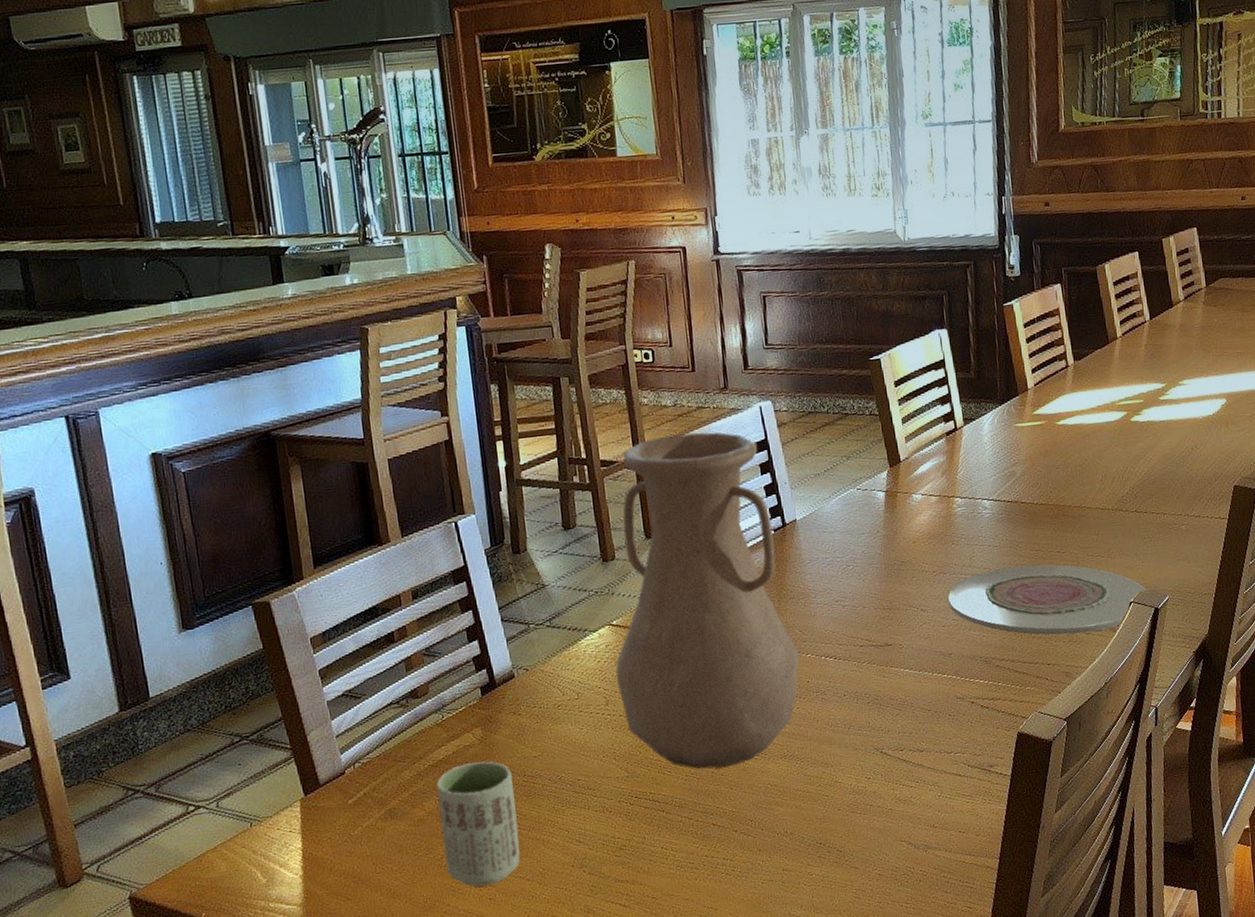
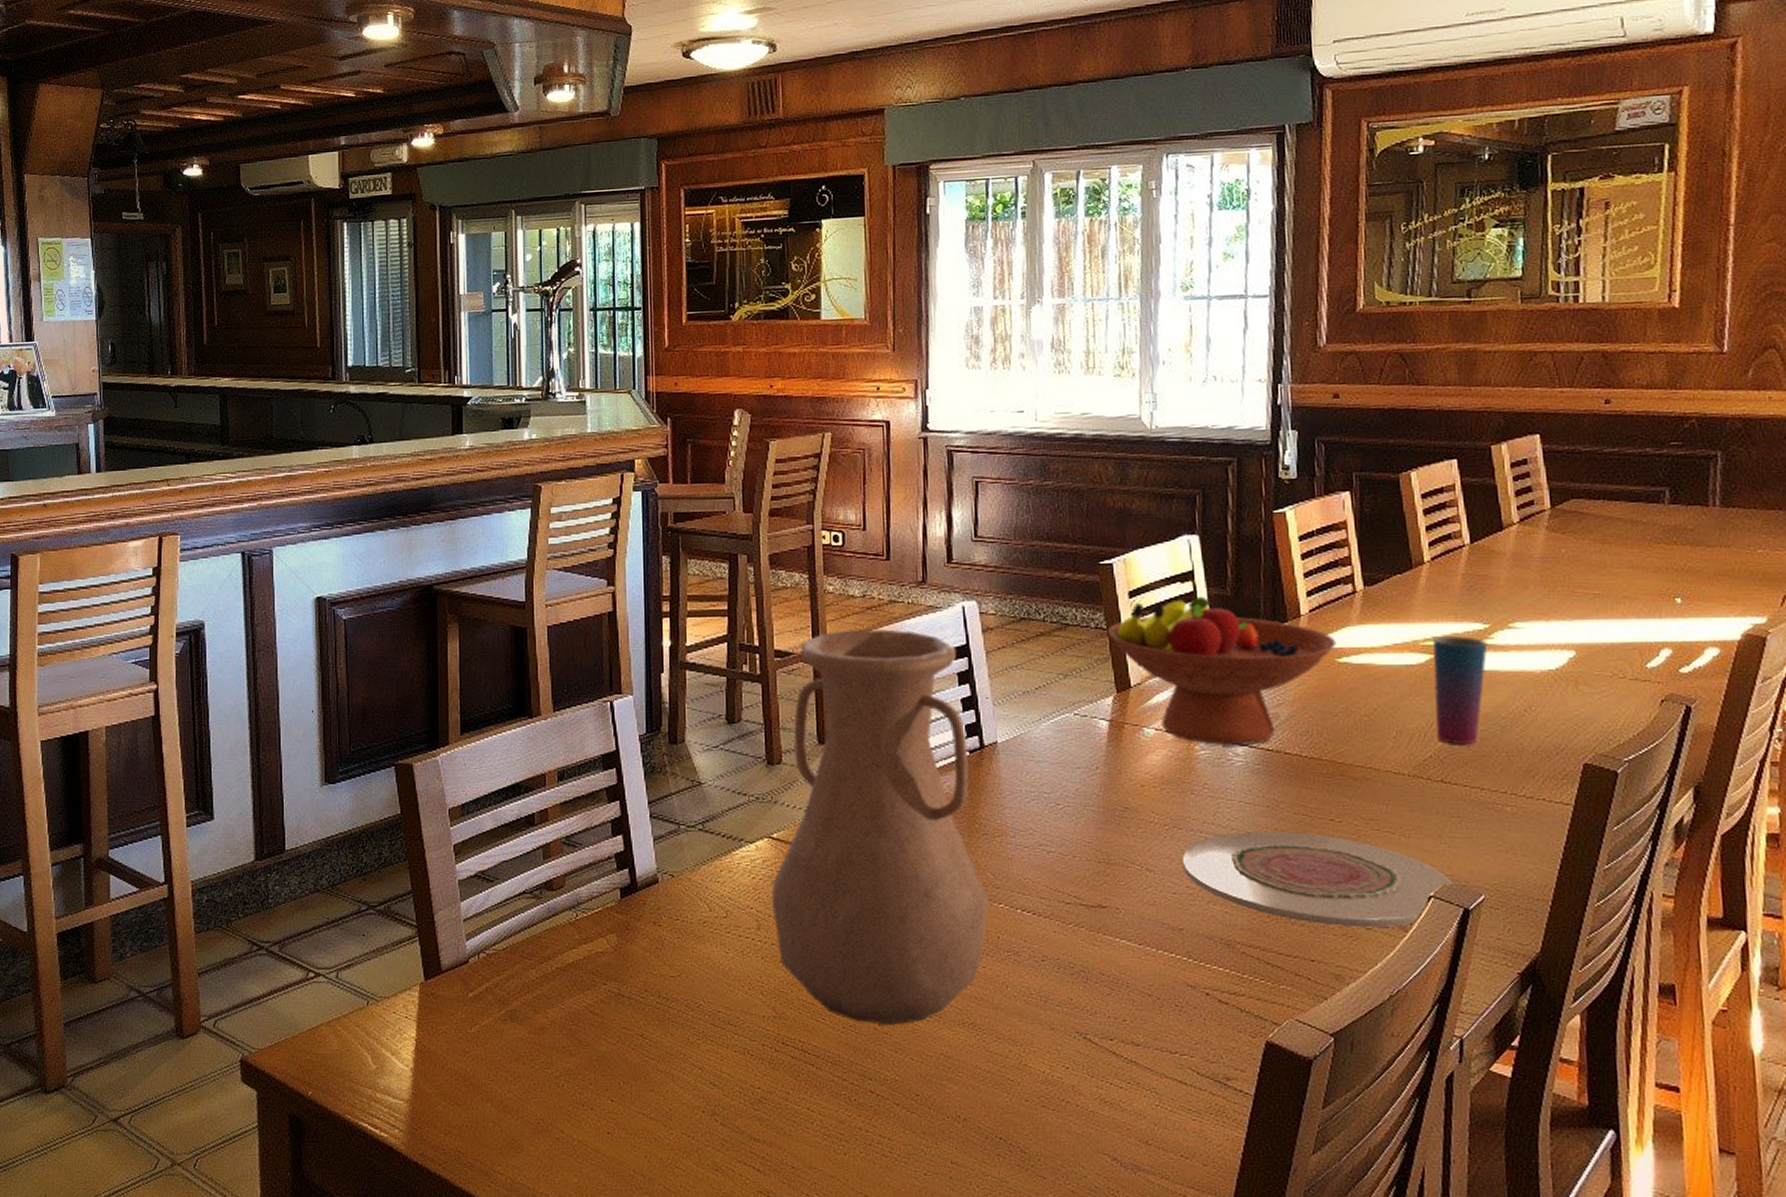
cup: present [436,761,521,887] -> none [563,972,647,1117]
fruit bowl: none [879,380,1056,502] -> present [1107,596,1337,745]
cup: none [1126,394,1165,481] -> present [1433,636,1488,744]

